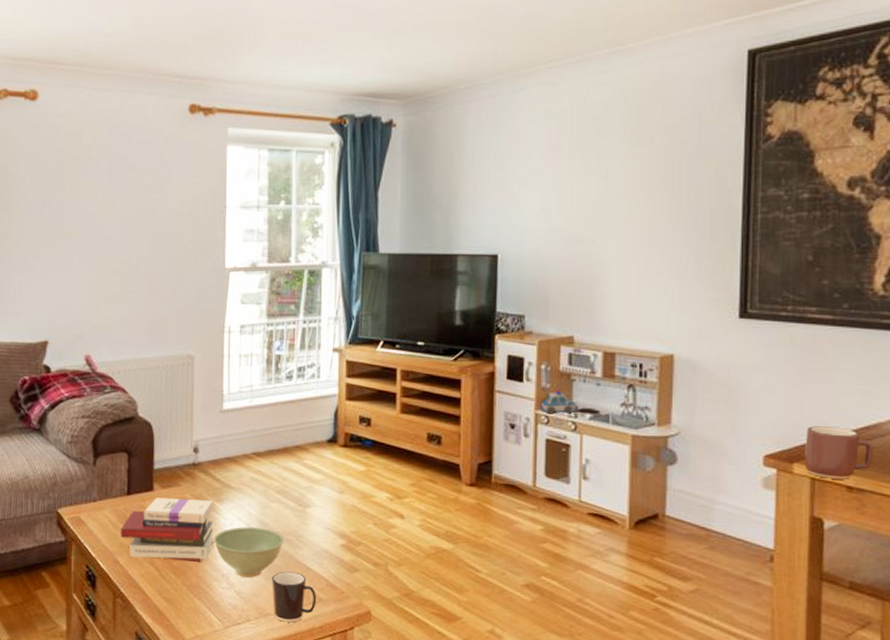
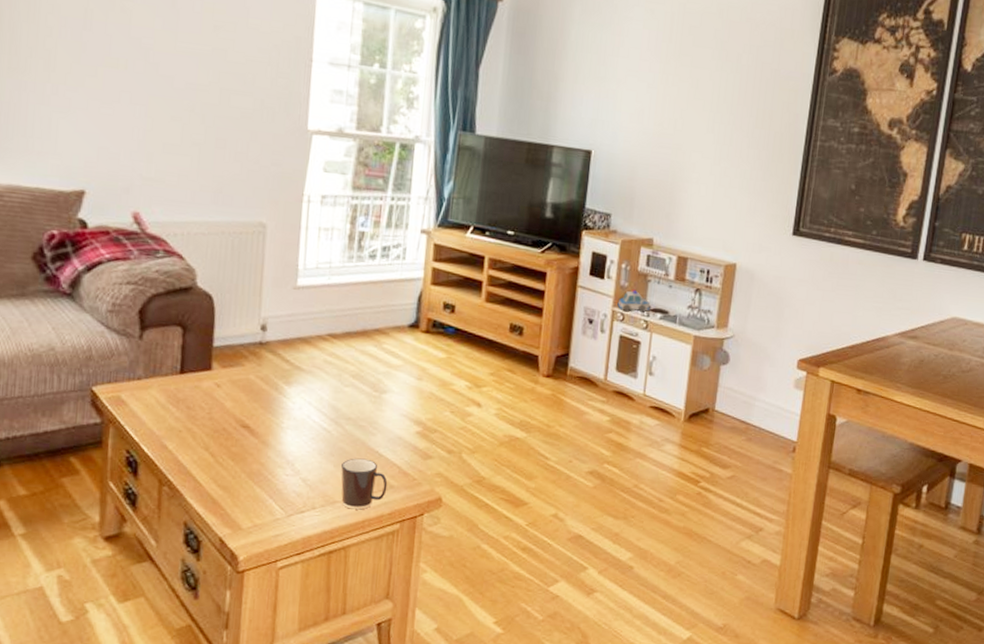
books: present [120,497,214,562] -> none [170,378,281,448]
bowl: present [213,527,284,578] -> none [279,411,356,465]
mug: present [804,426,874,479] -> none [827,336,881,383]

